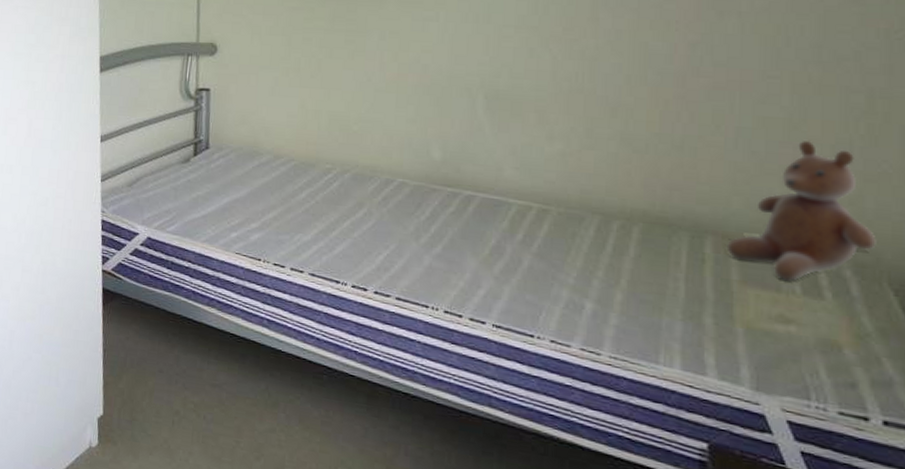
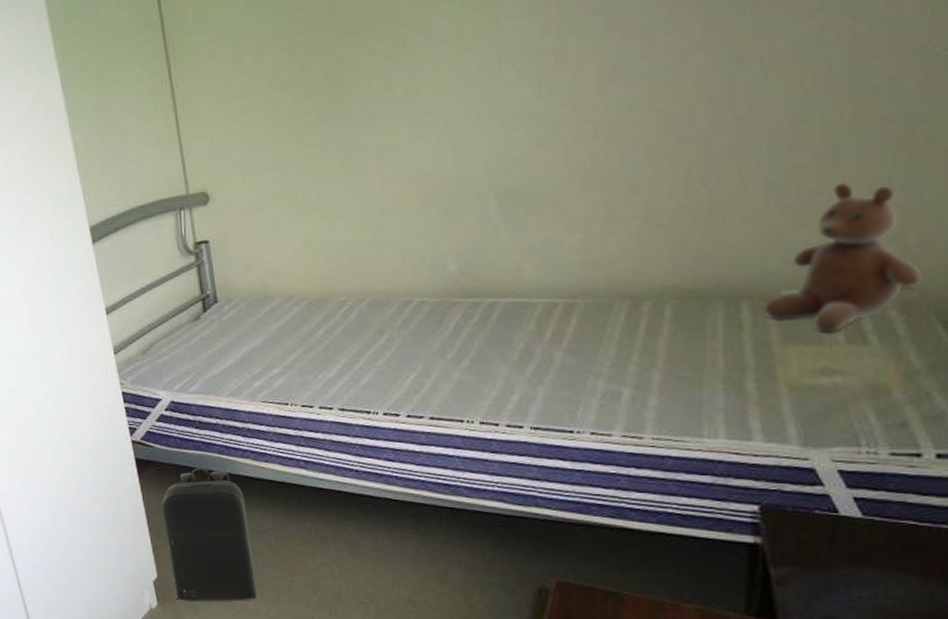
backpack: none [118,308,204,456] -> present [162,468,258,602]

